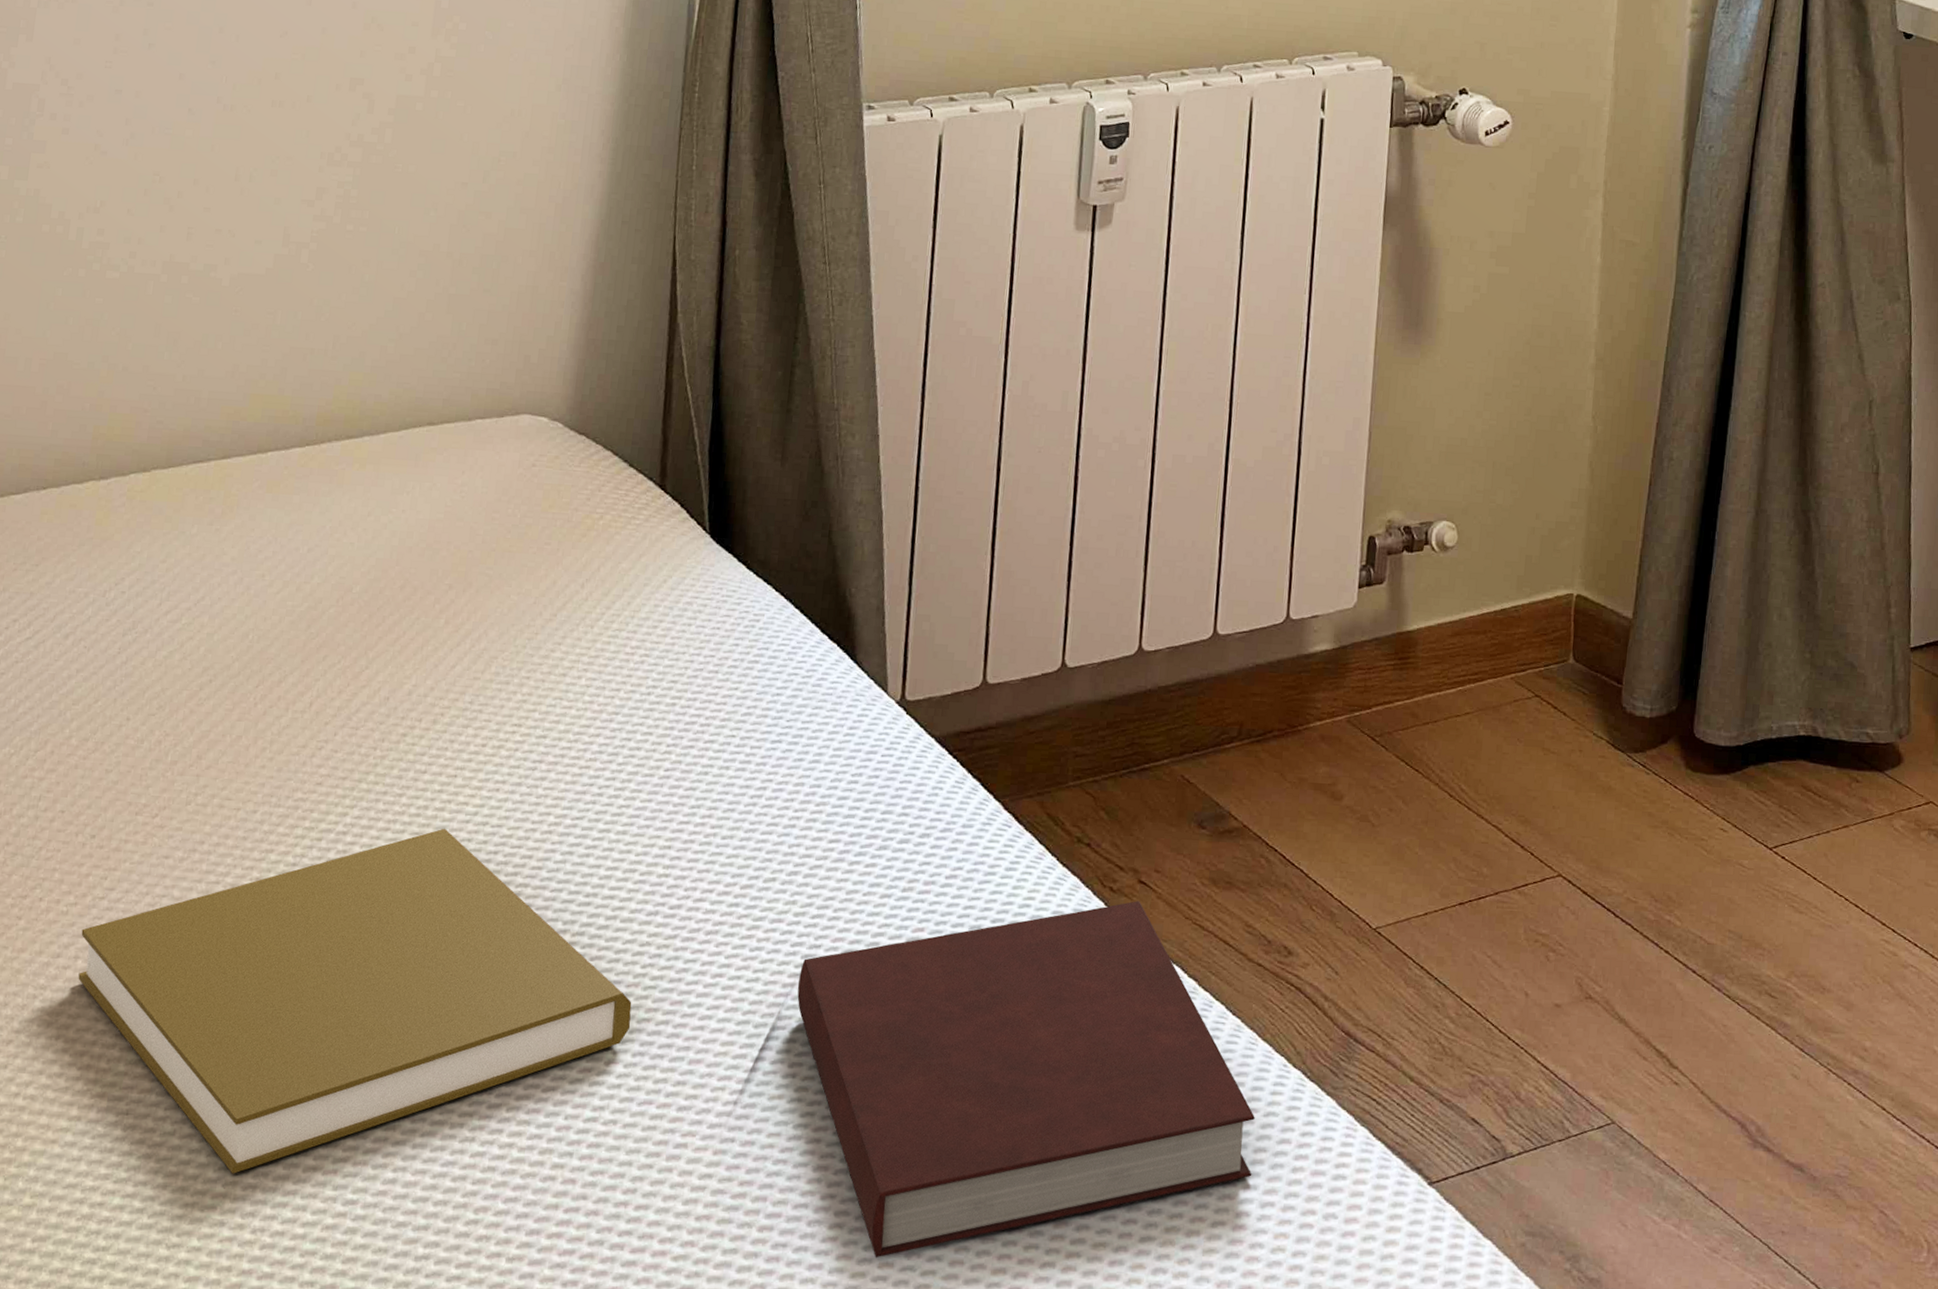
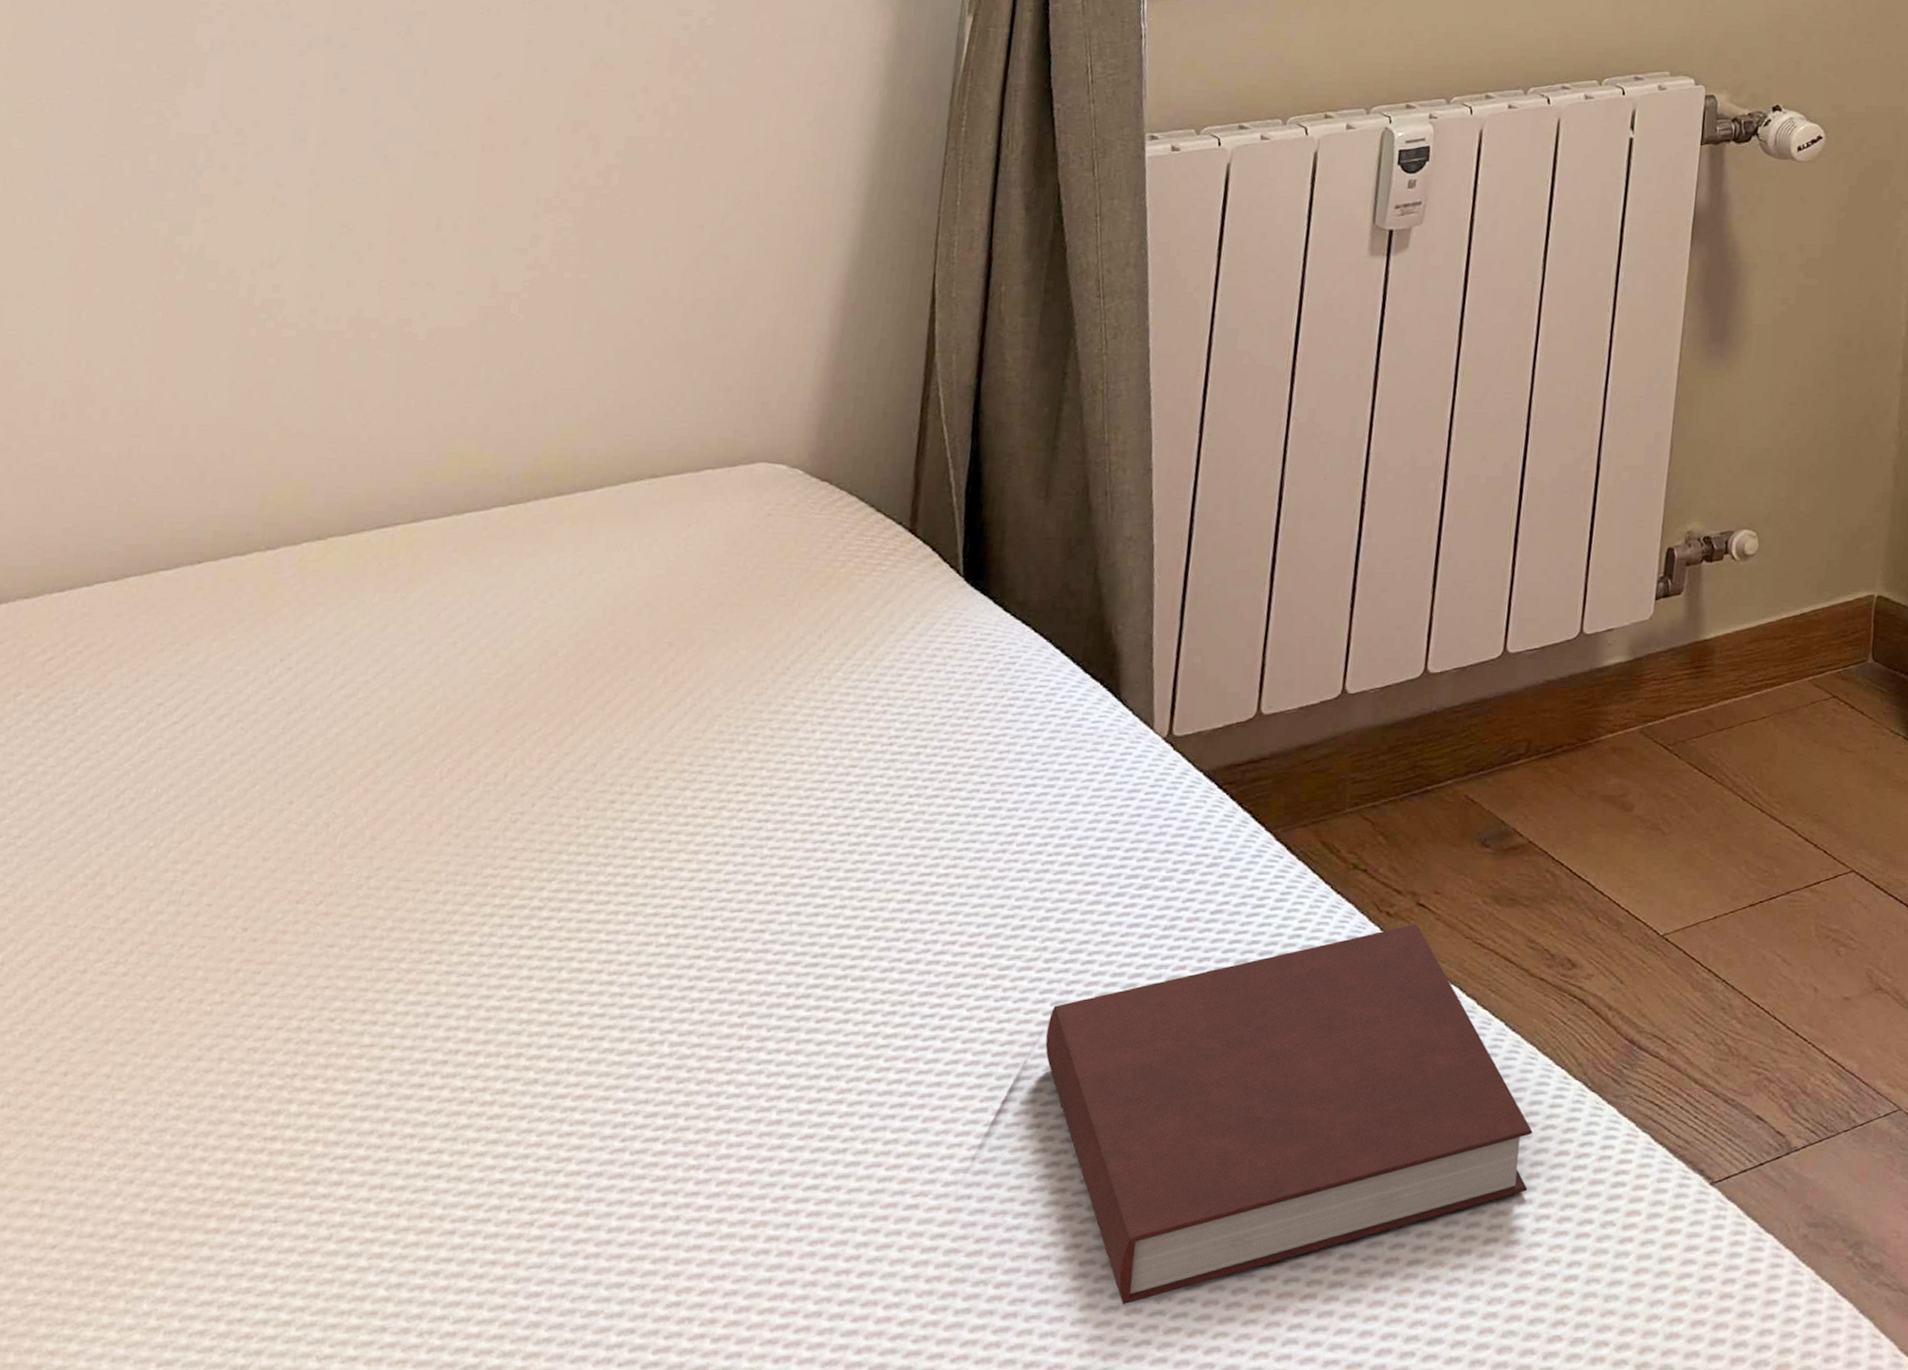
book: present [78,828,632,1174] -> none [222,896,862,1276]

